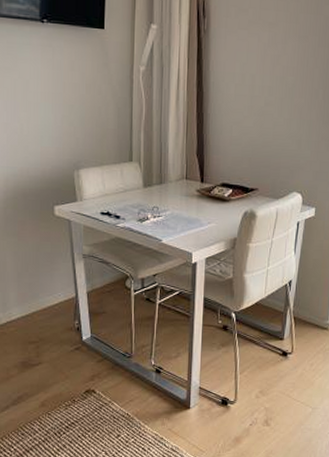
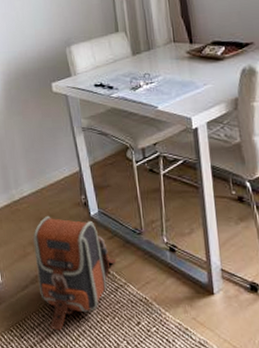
backpack: none [19,339,104,447] -> present [33,215,117,331]

